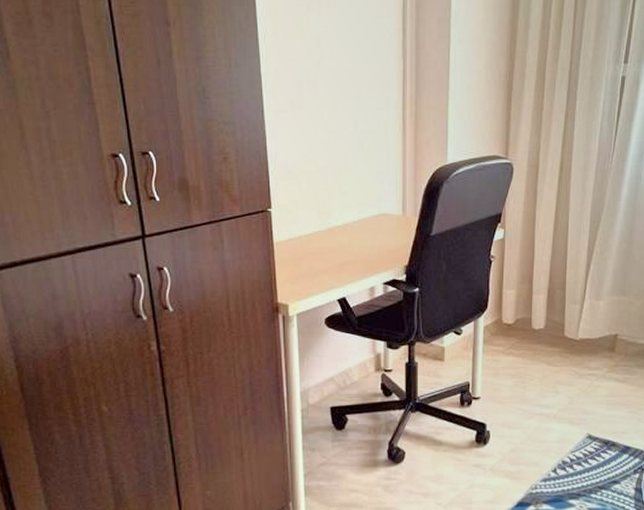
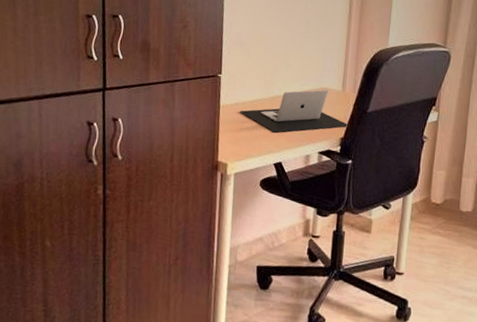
laptop: none [295,216,414,266] -> present [239,90,350,133]

